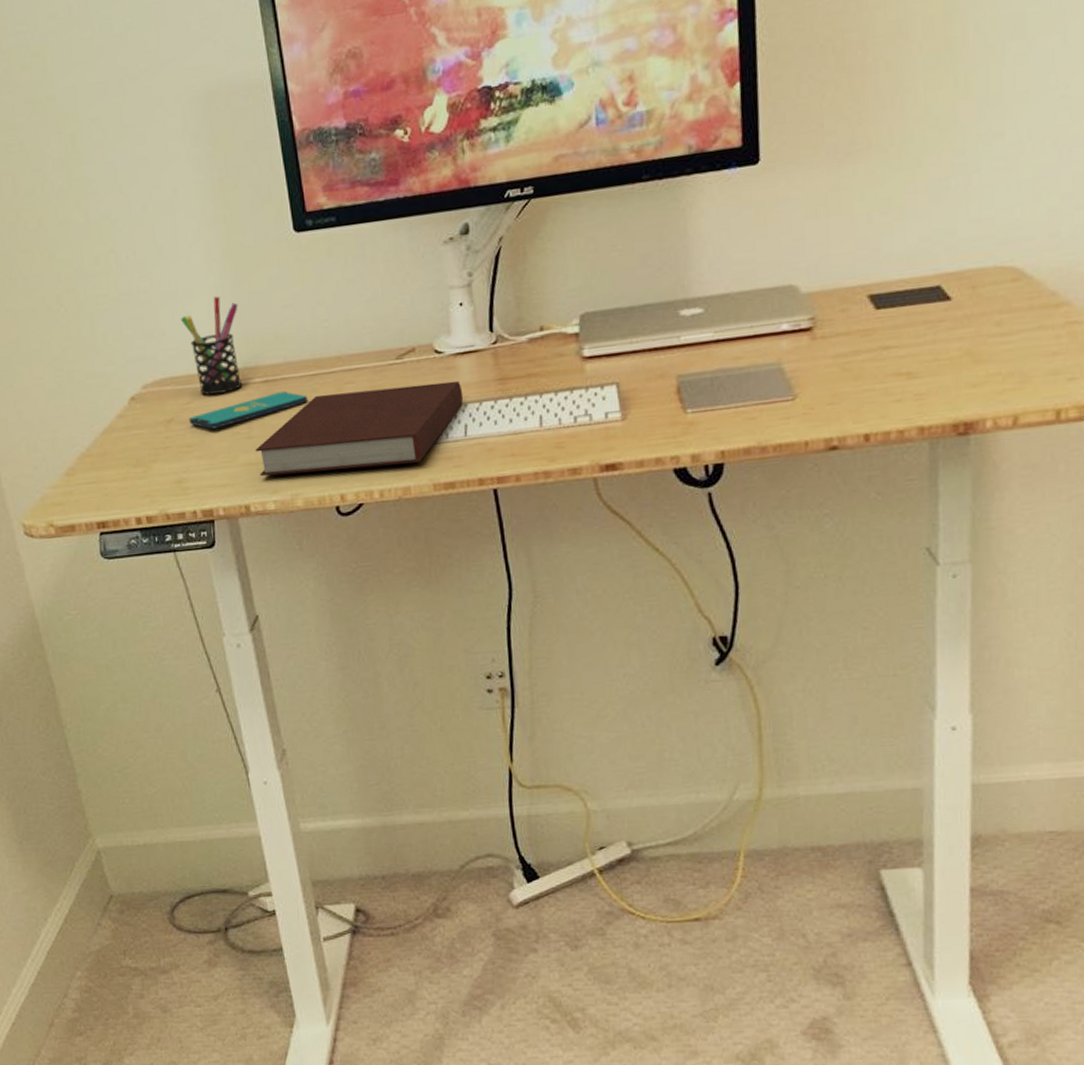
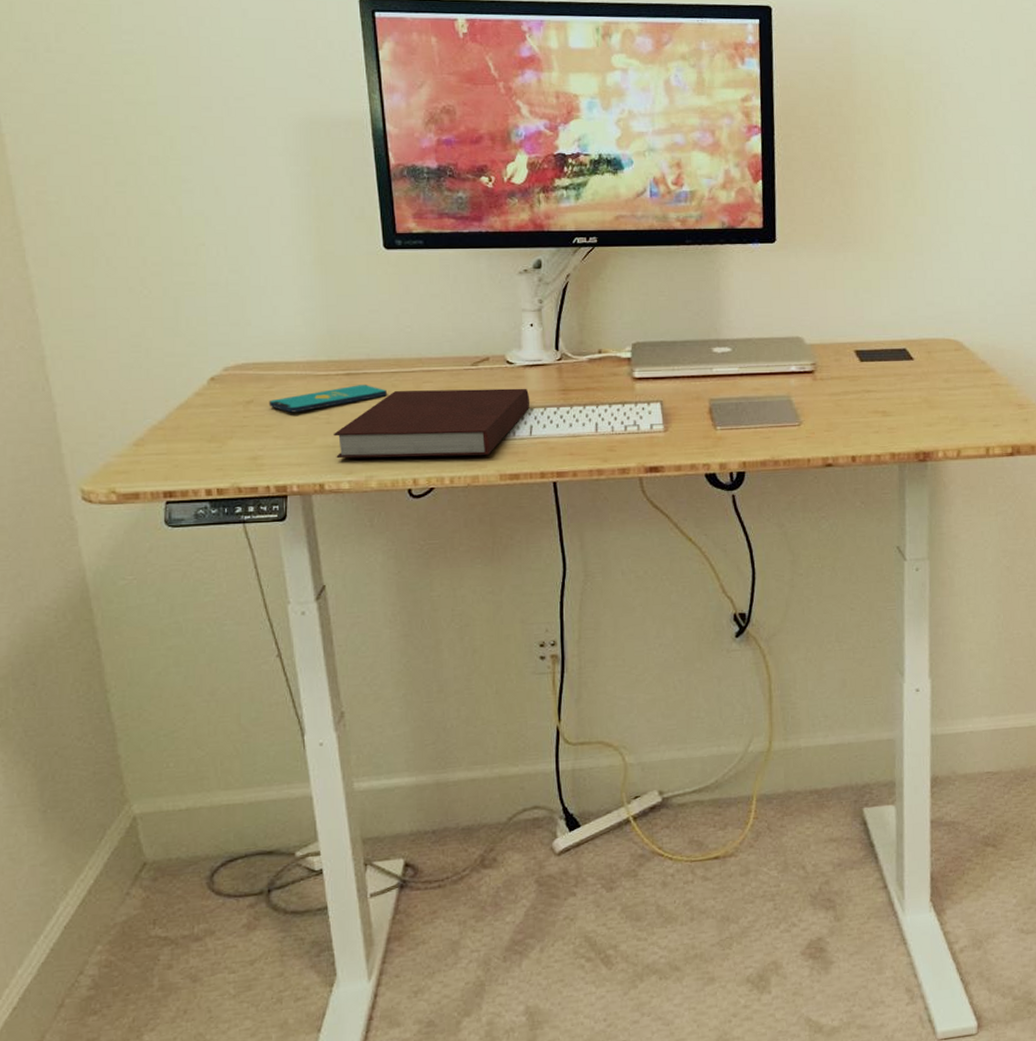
pen holder: present [180,296,242,395] -> none [267,295,326,382]

